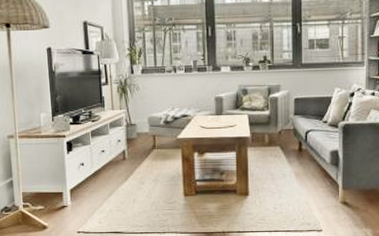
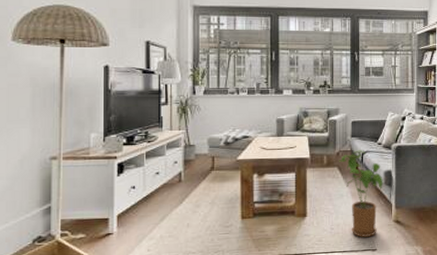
house plant: none [282,128,329,218] -> present [339,150,383,237]

